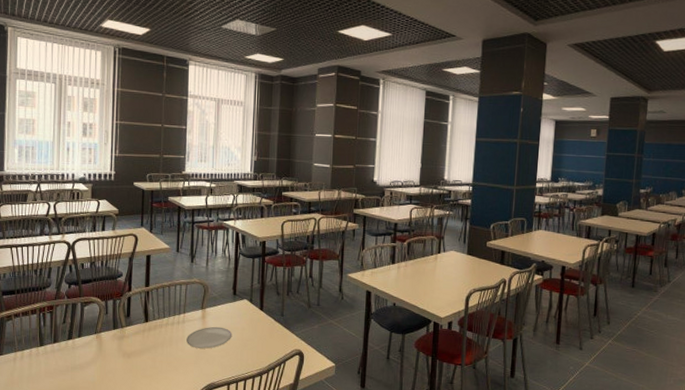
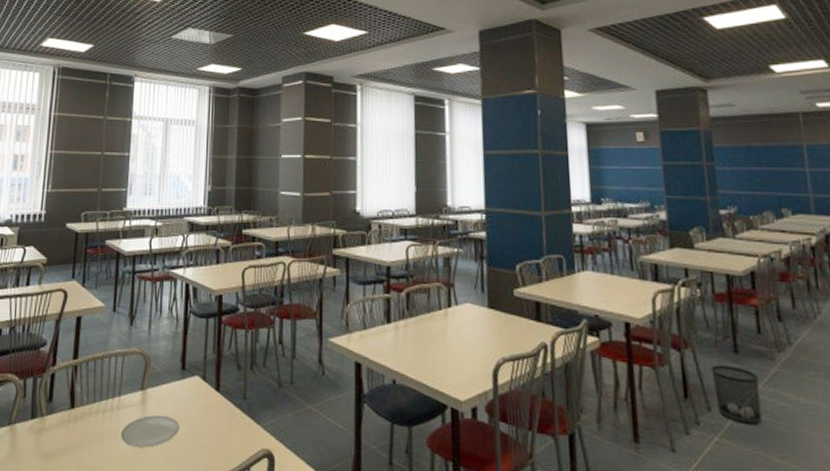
waste bin: none [614,295,644,332] -> present [711,365,762,424]

